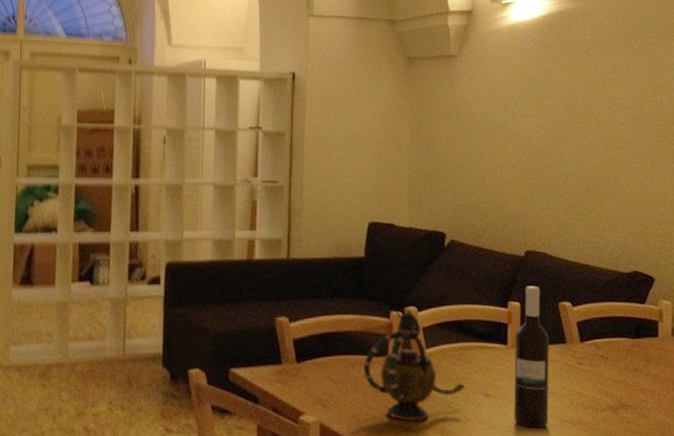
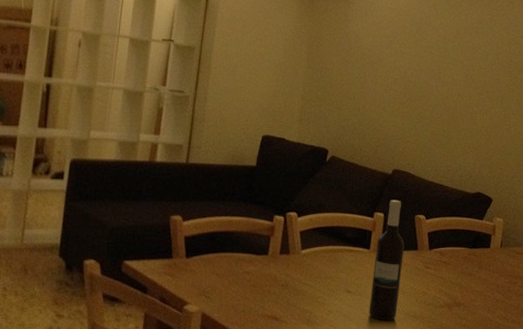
teapot: present [363,311,465,421] -> none [245,216,331,312]

